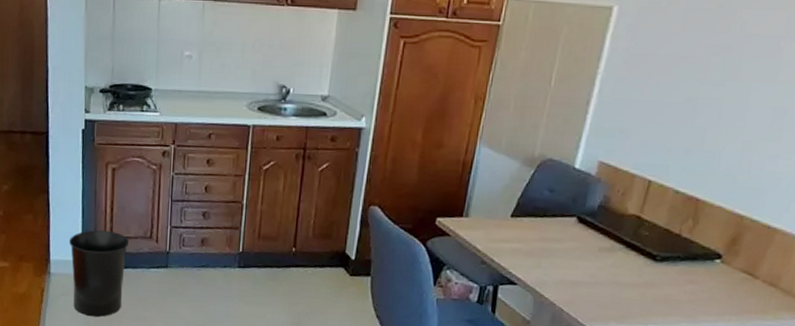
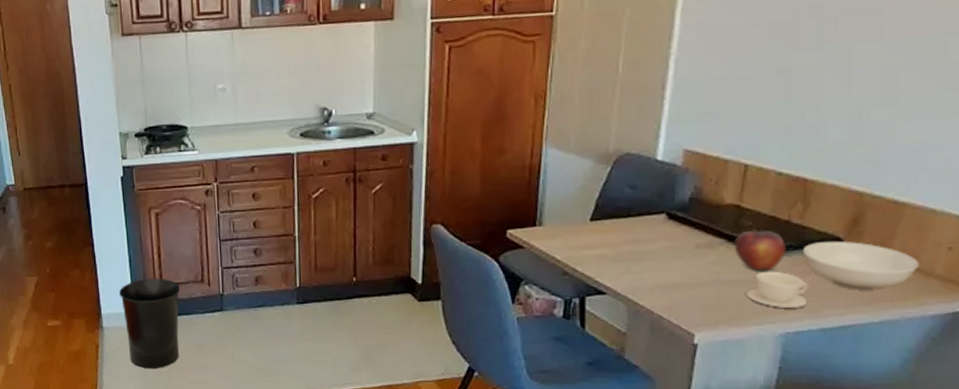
fruit: none [630,238,675,276] -> present [734,228,786,270]
teacup: none [635,277,689,312] -> present [745,271,809,308]
bowl: none [687,256,782,302] -> present [802,241,919,290]

